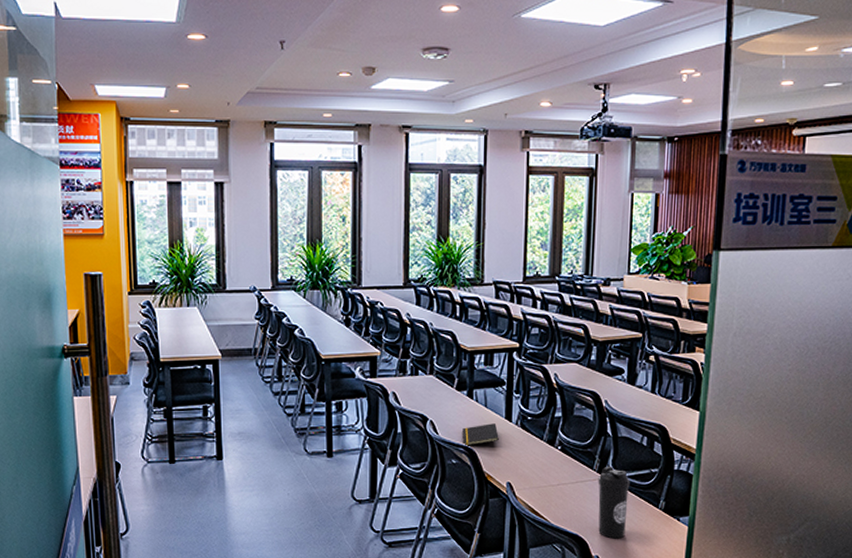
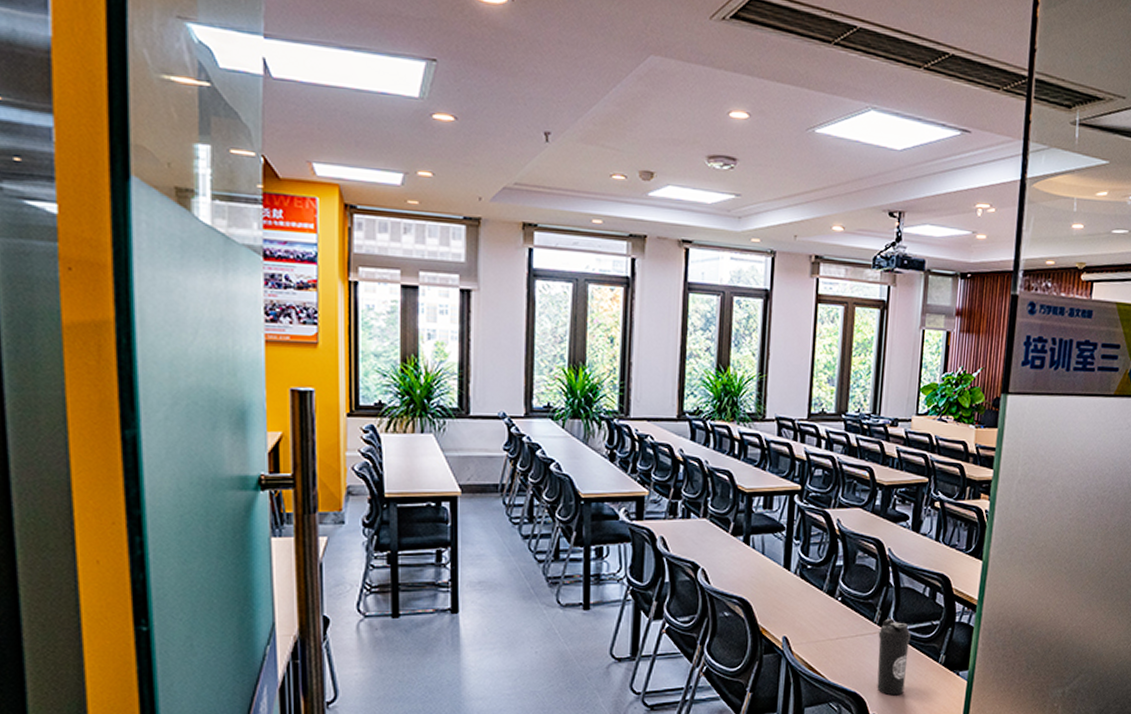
notepad: present [462,423,499,446] -> none [736,572,776,597]

